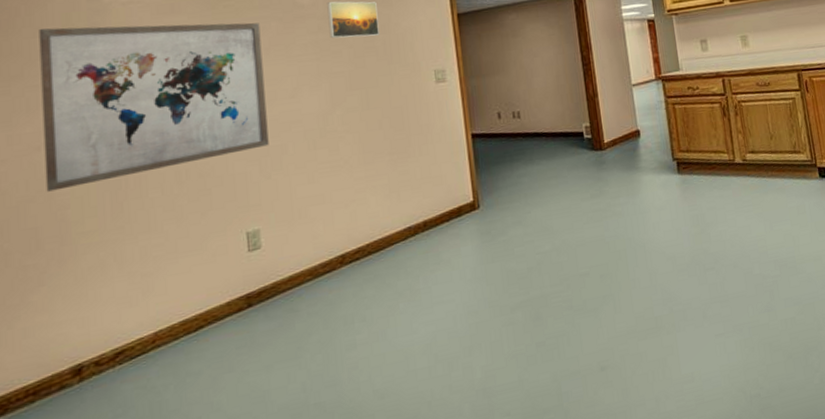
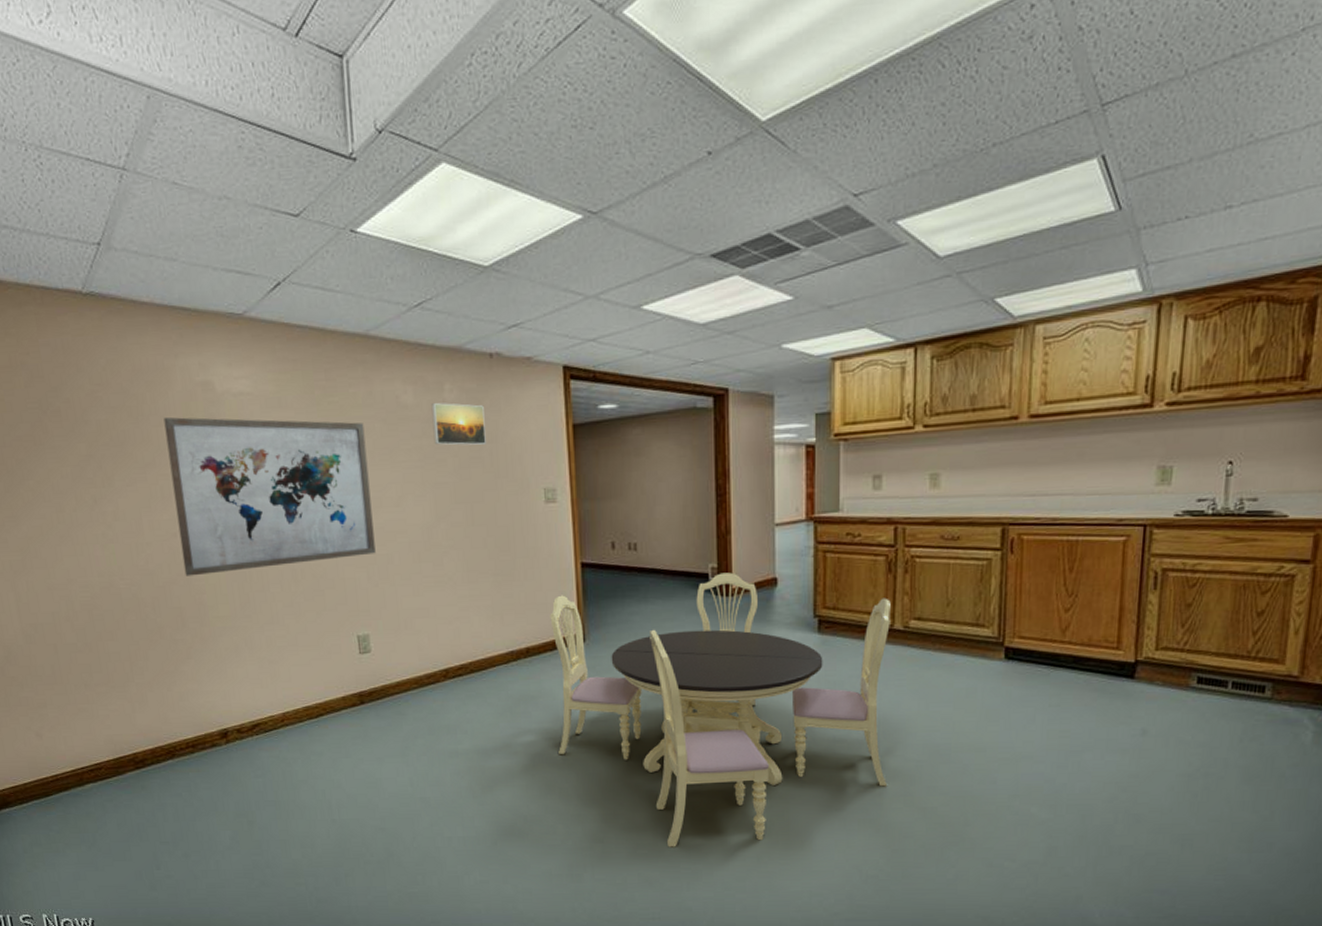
dining set: none [445,129,753,407] -> present [550,572,891,847]

